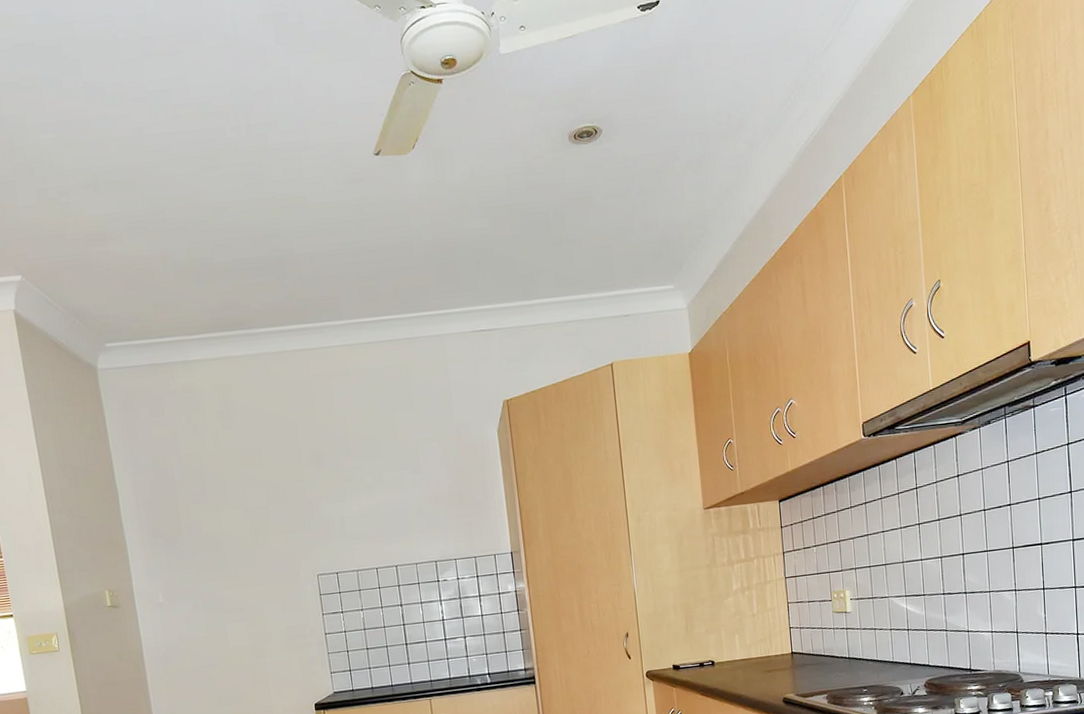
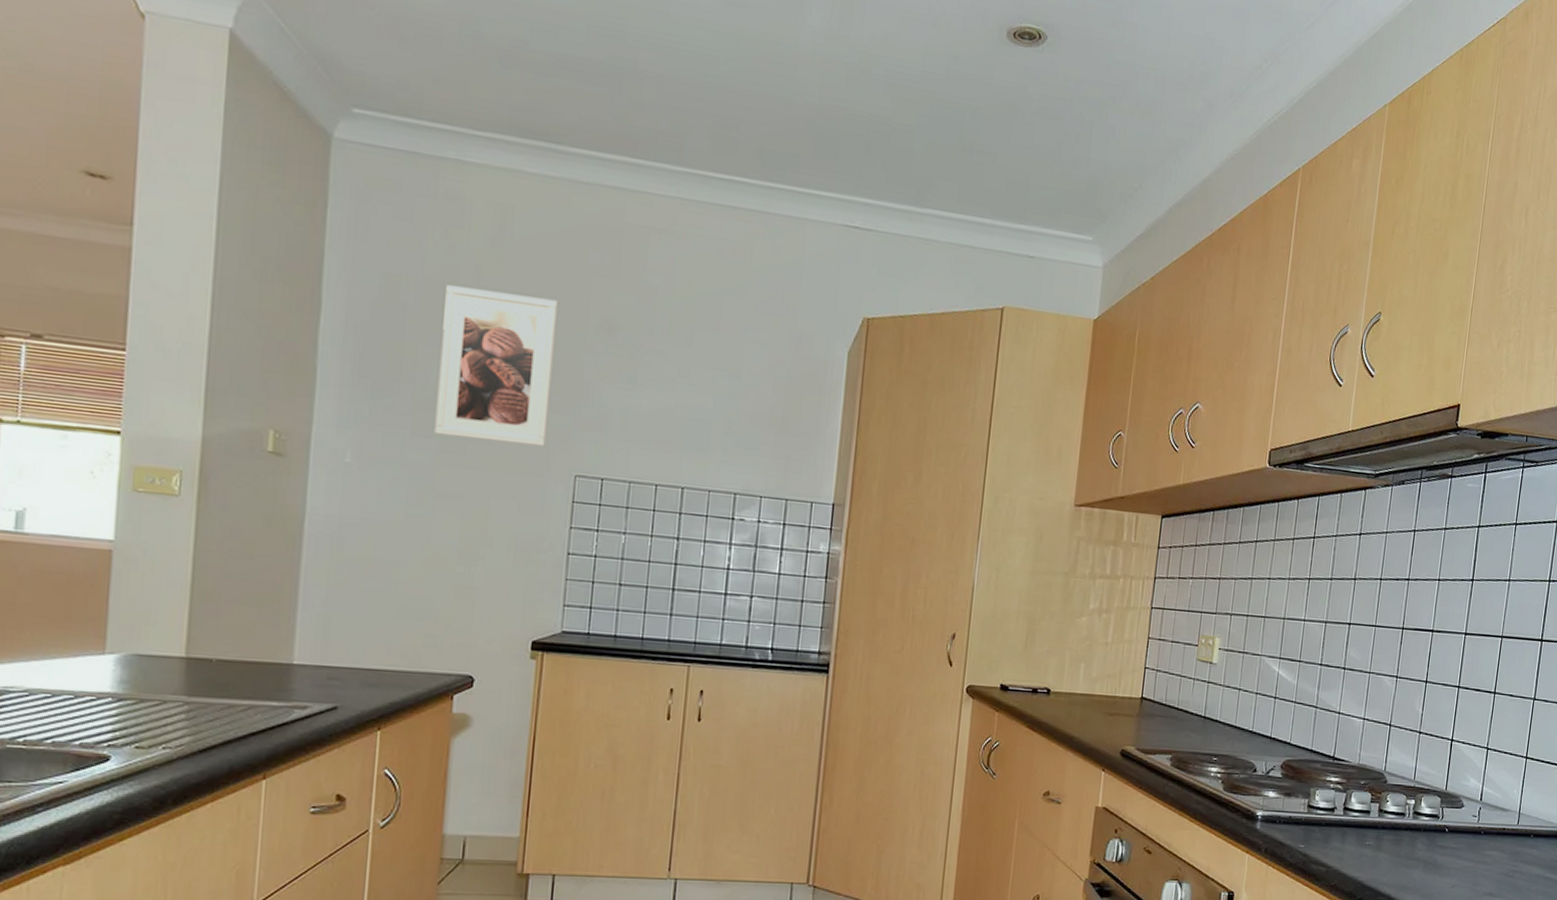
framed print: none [197,447,292,568] -> present [434,285,559,447]

